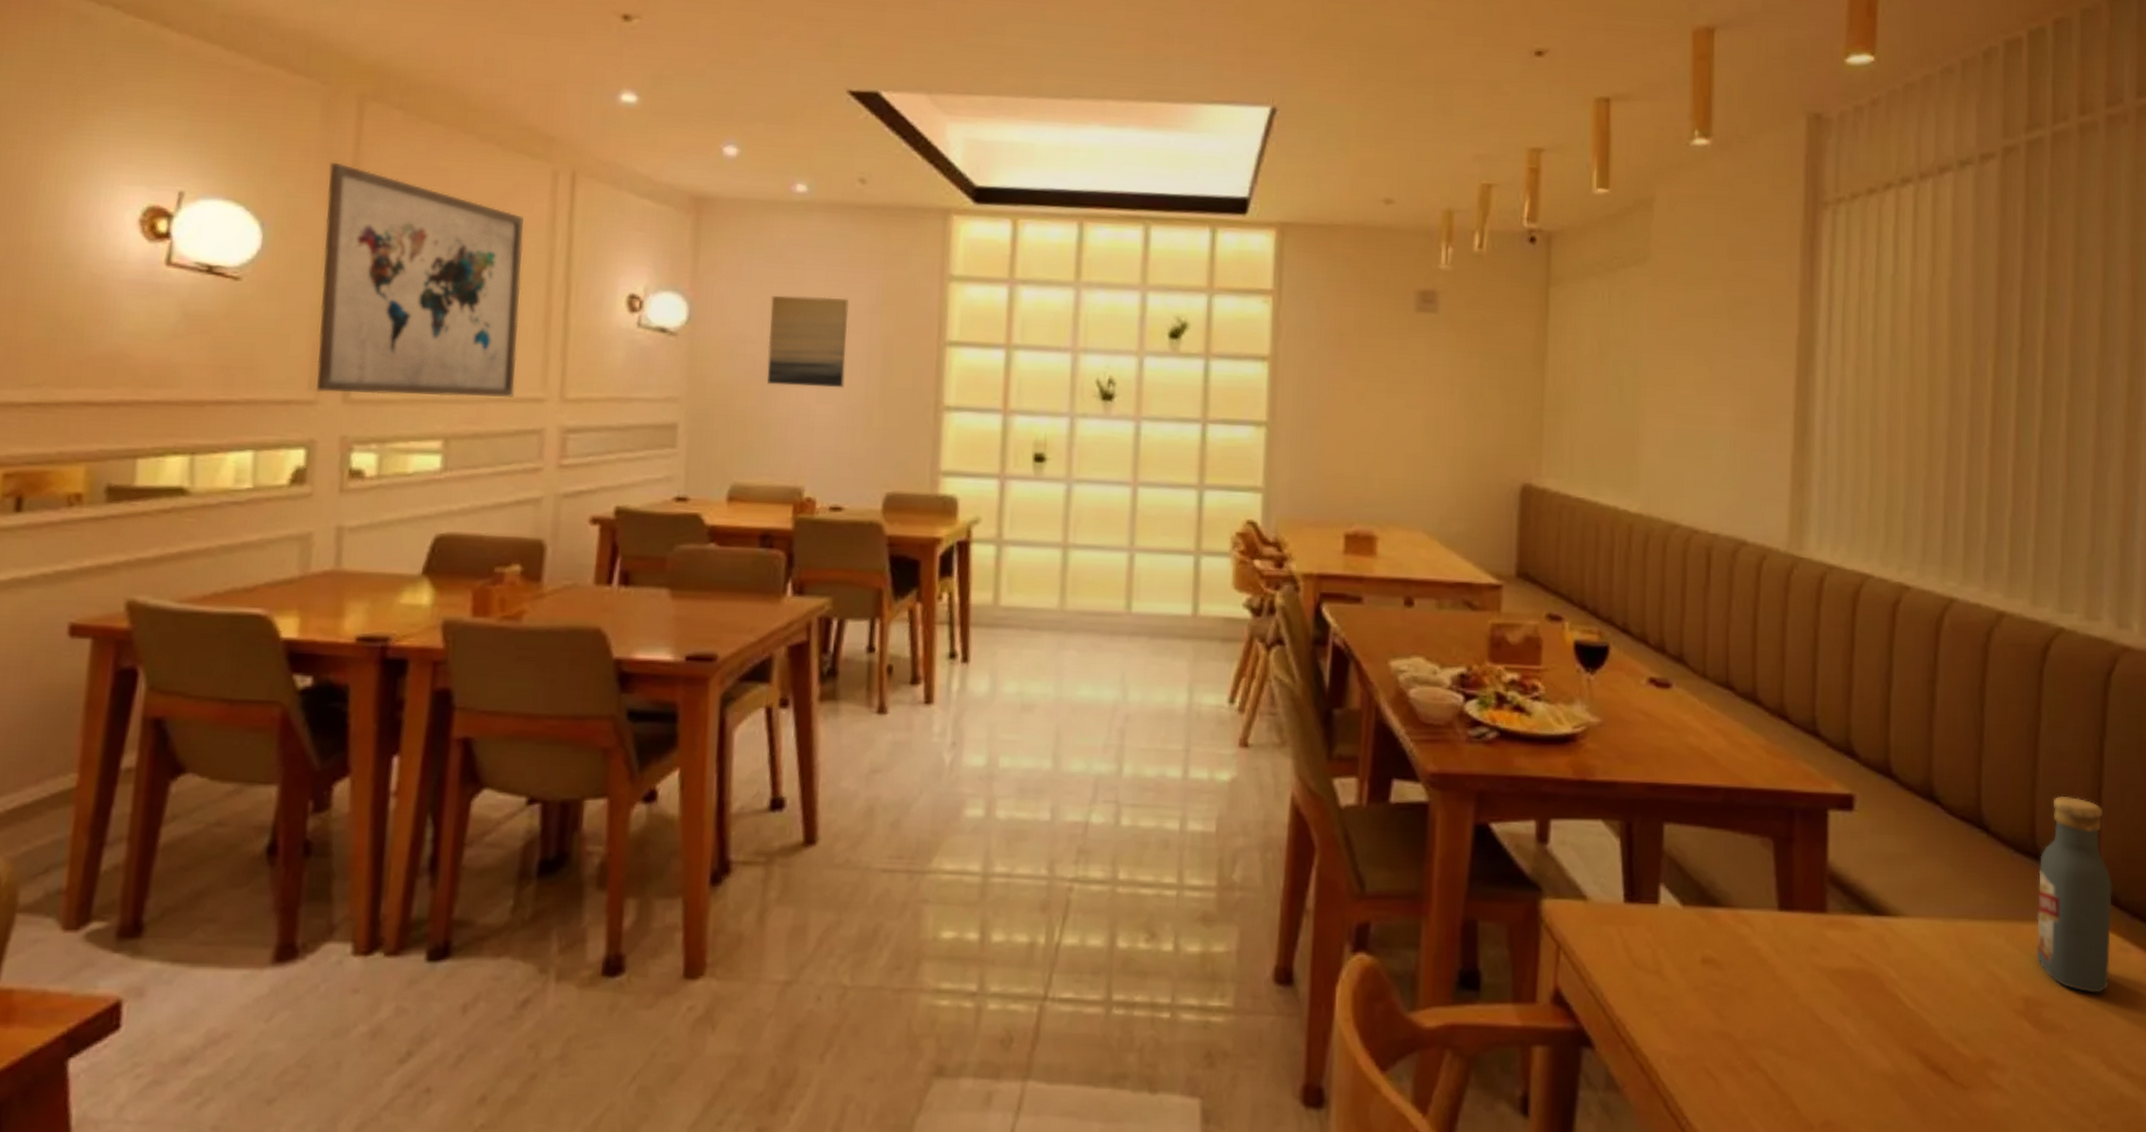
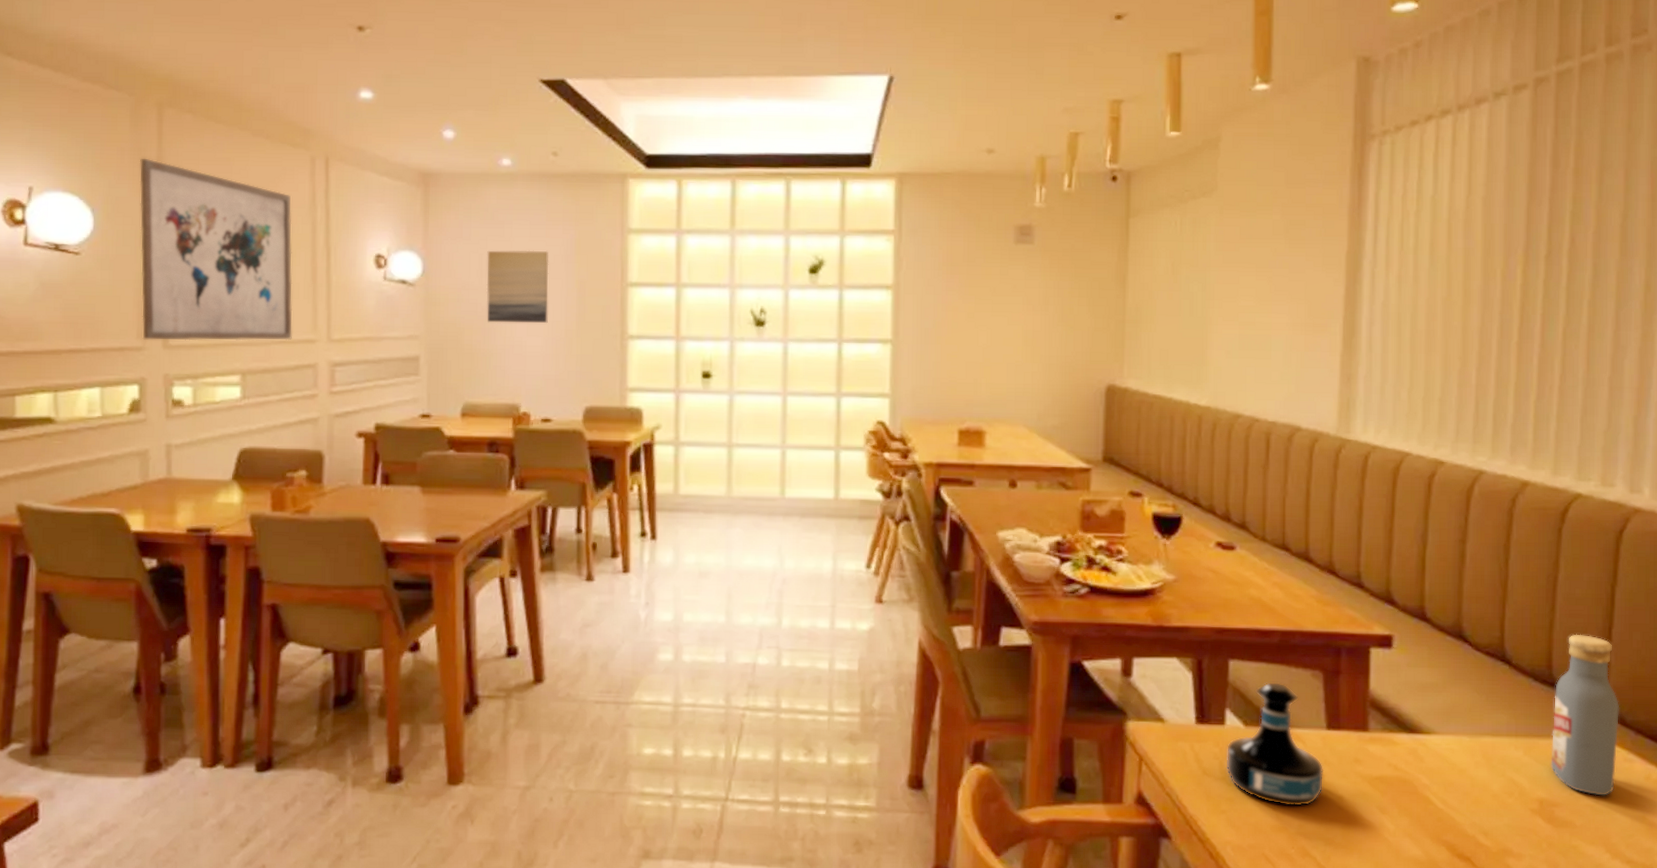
tequila bottle: none [1660,850,1776,1007] -> present [1226,681,1324,807]

